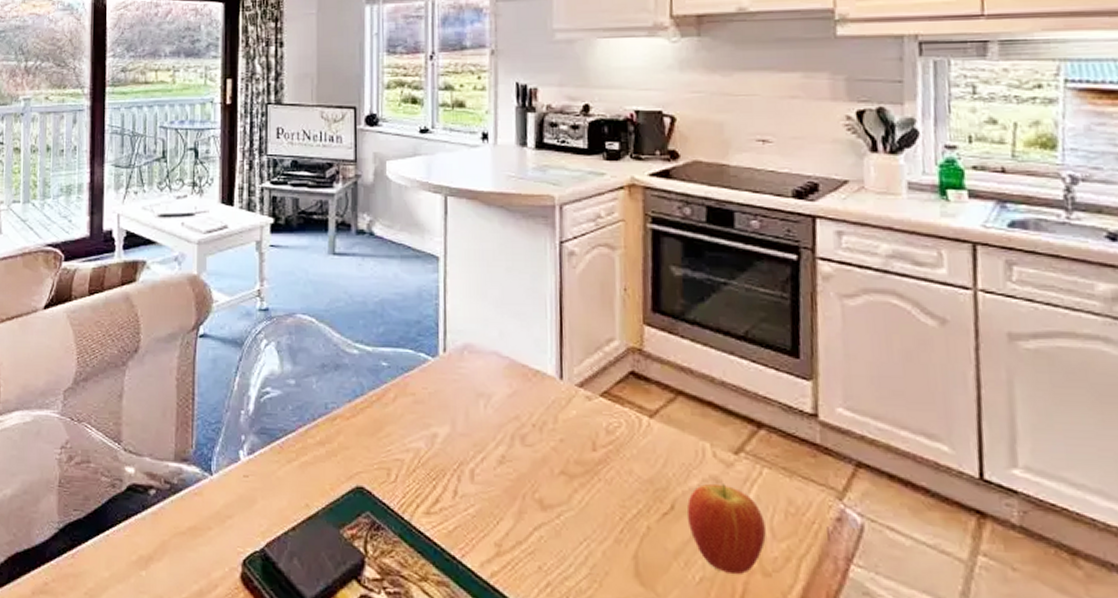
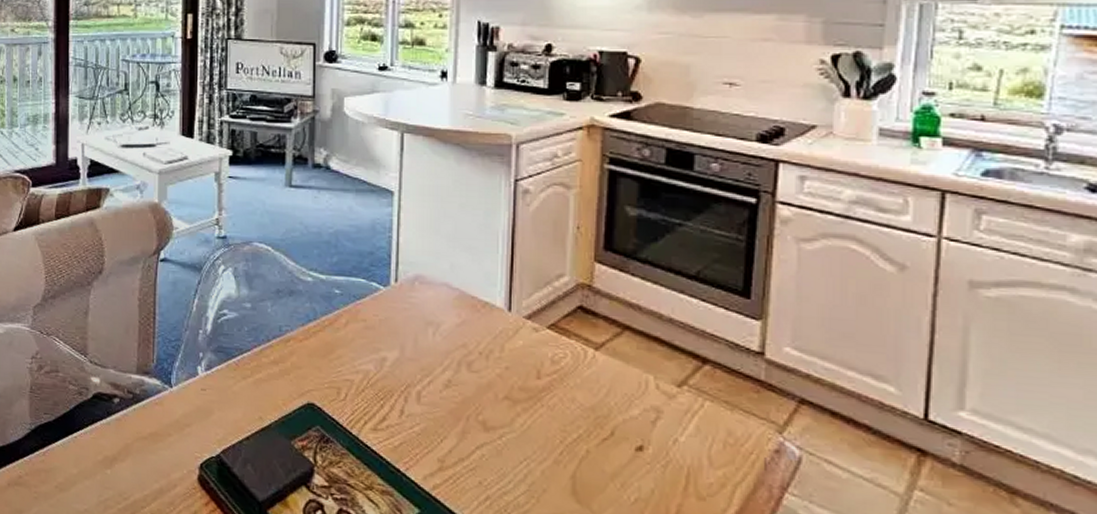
fruit: present [686,483,766,575] -> none [626,413,703,498]

